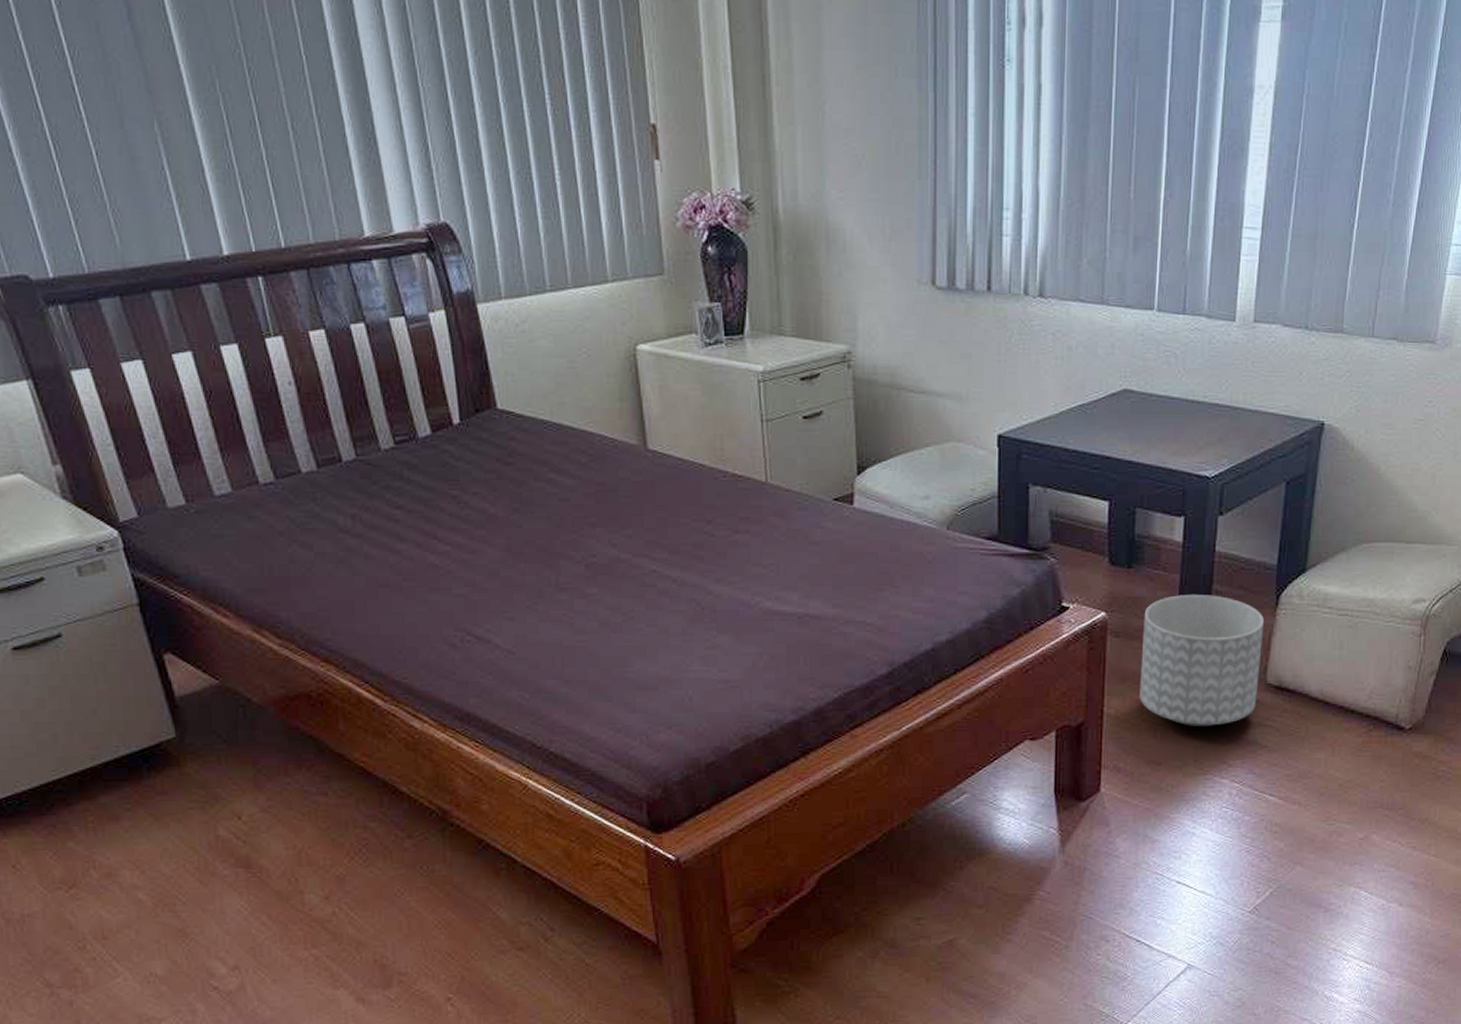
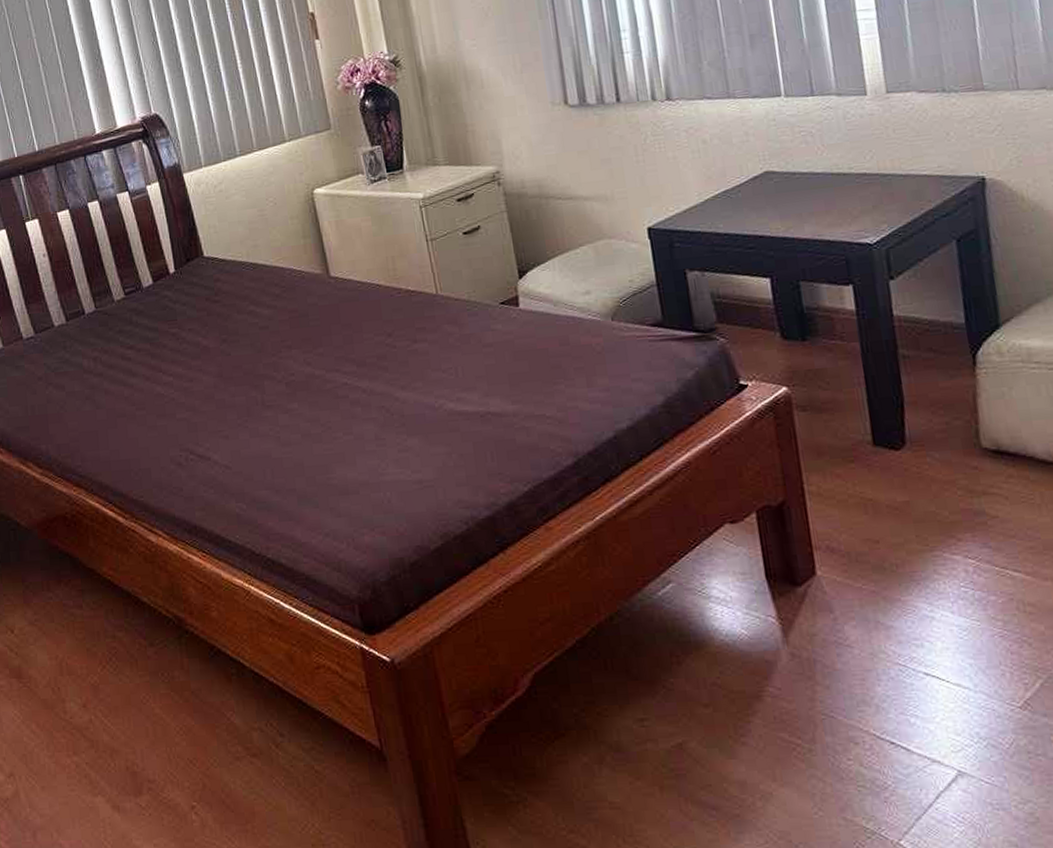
planter: present [1139,595,1265,726] -> none [828,360,975,499]

